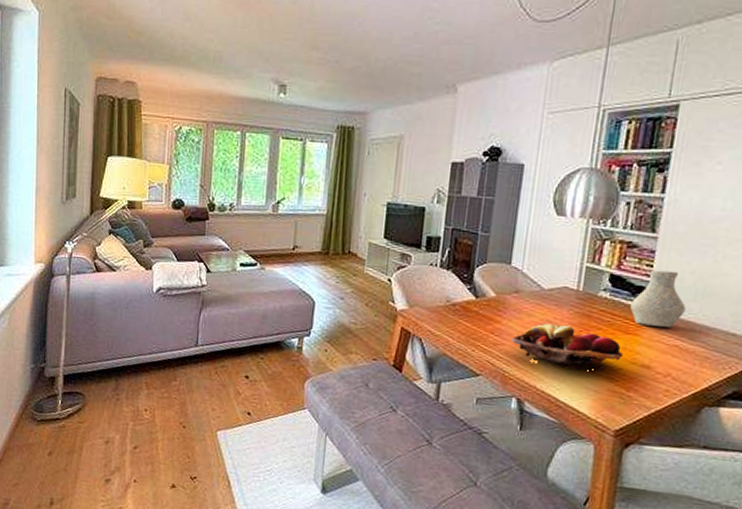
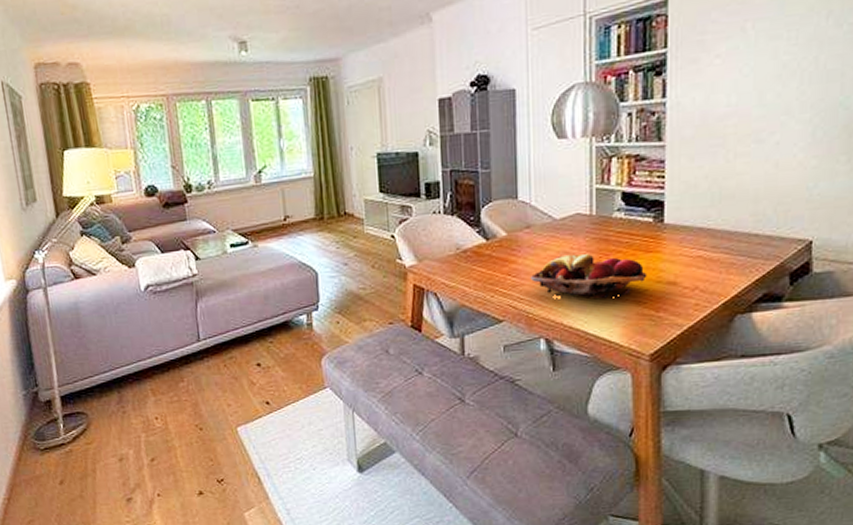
vase: present [630,270,686,327] -> none [648,178,704,241]

